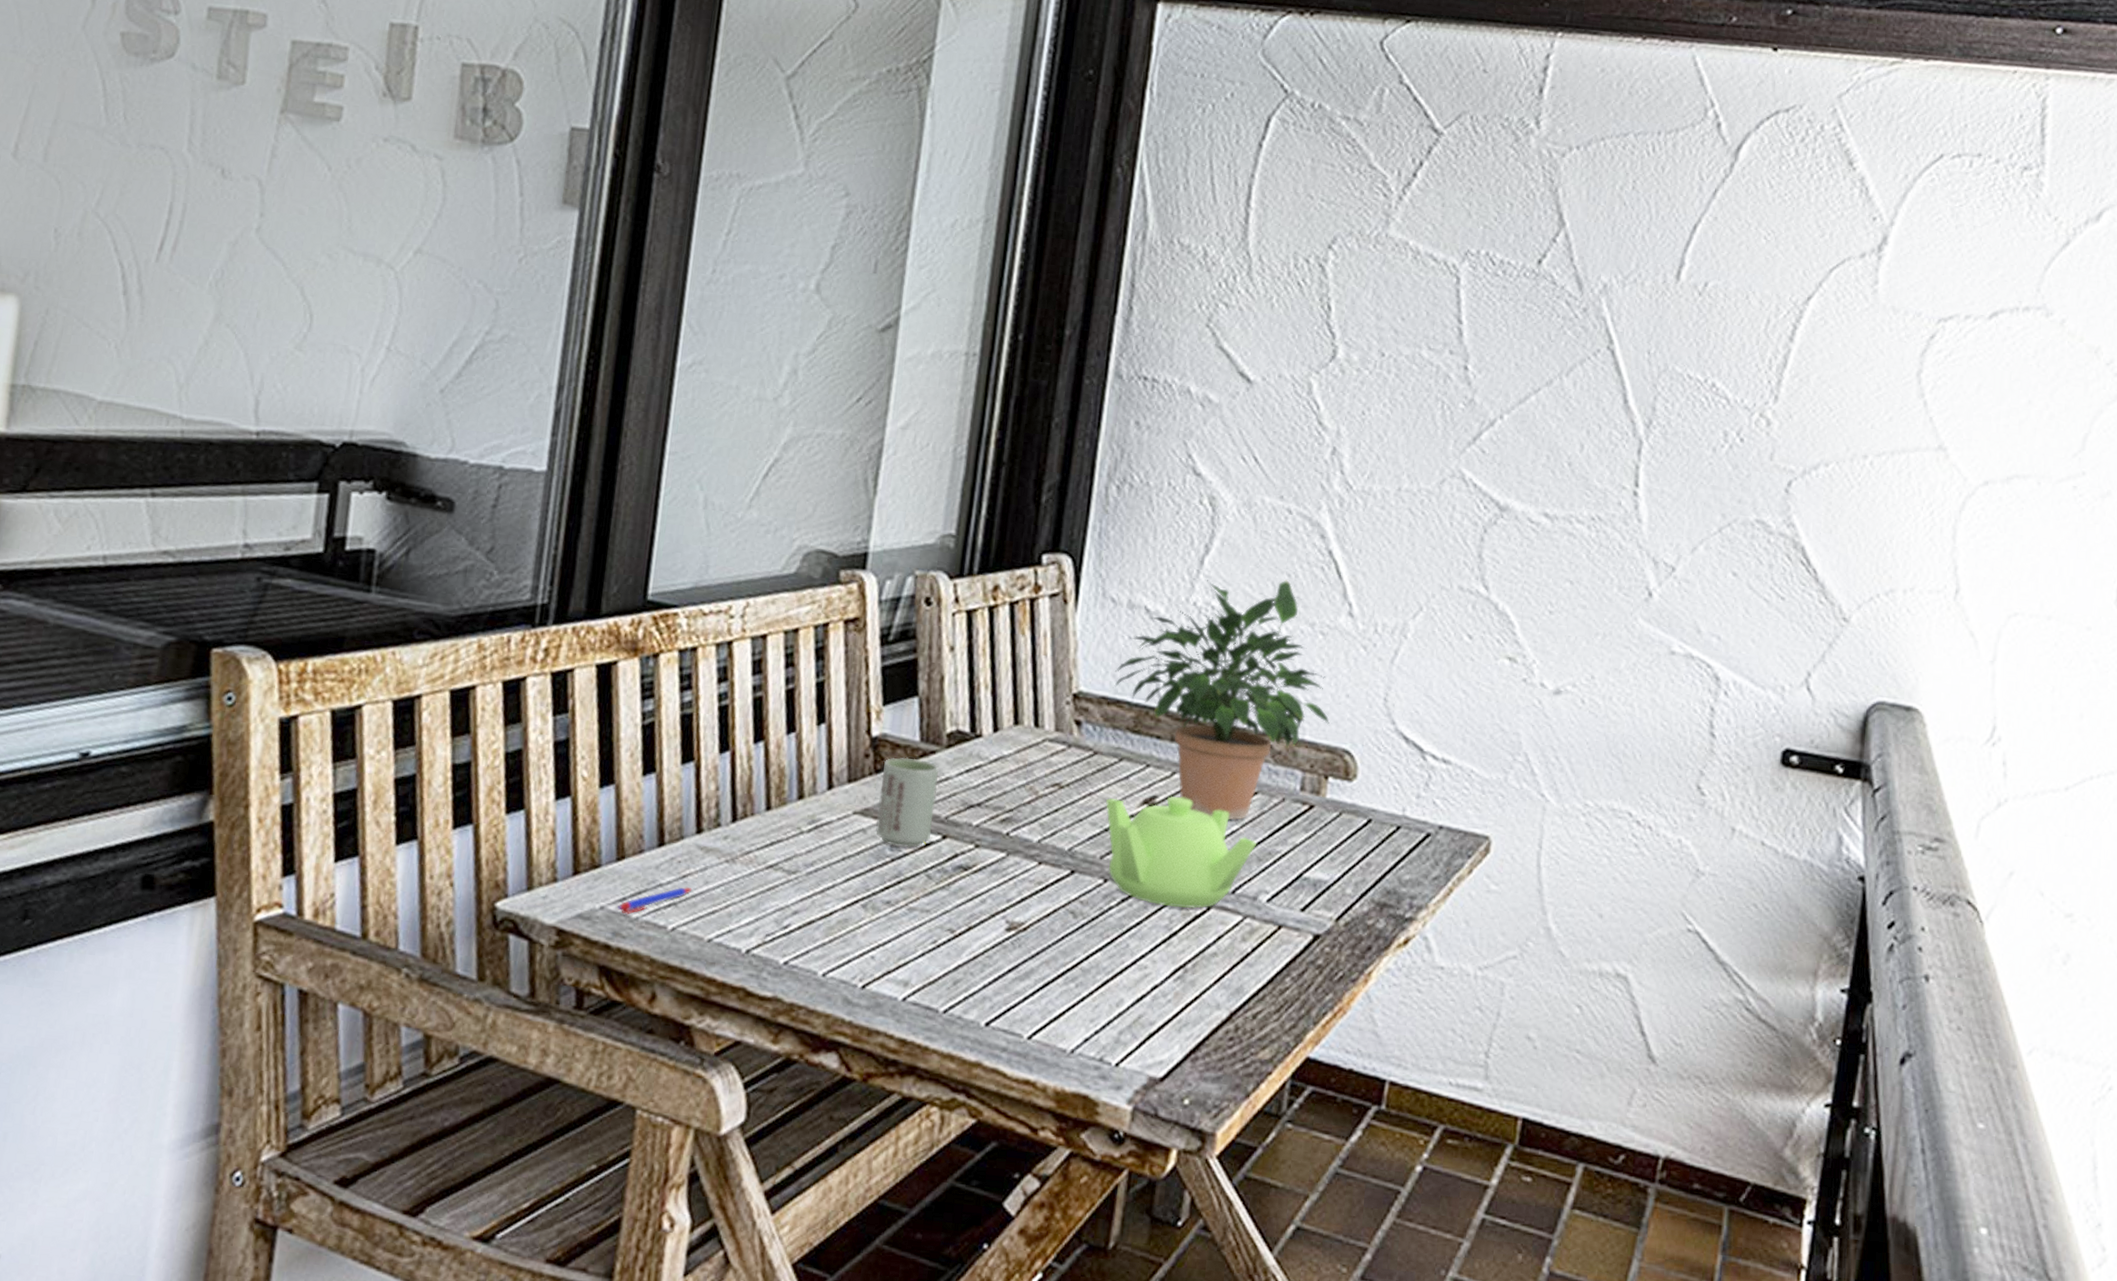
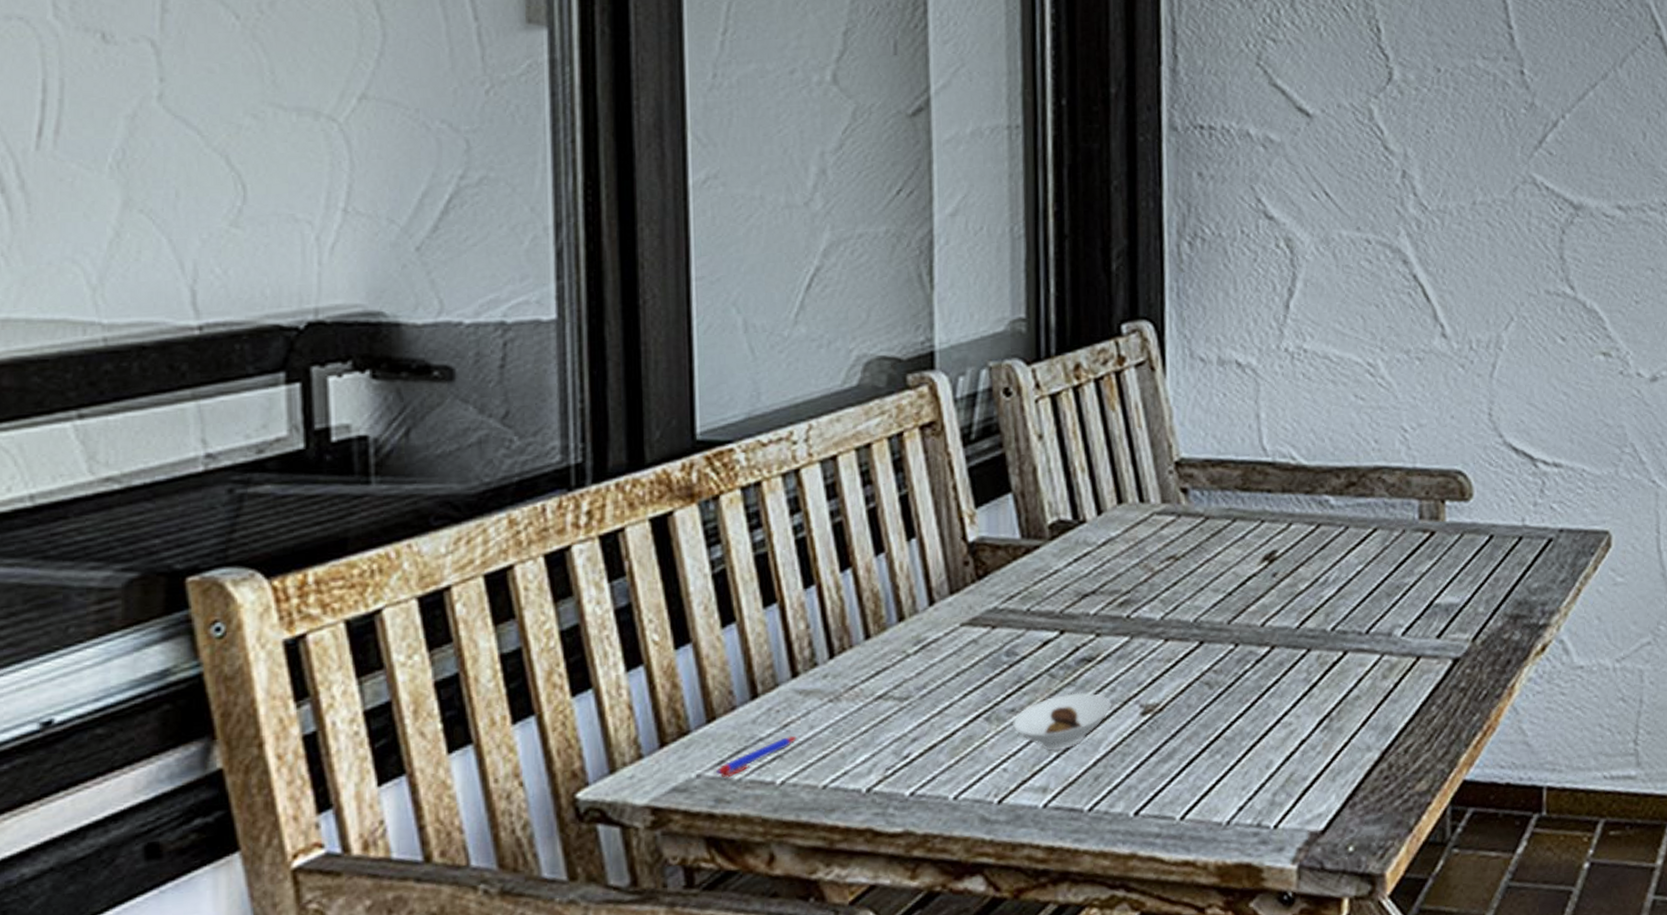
cup: present [876,757,939,848] -> none [986,557,1048,652]
saucer: none [886,896,979,950] -> present [1013,692,1111,752]
teapot: present [1106,796,1256,909] -> none [1225,547,1383,659]
potted plant: present [1113,580,1330,820] -> none [1215,311,1439,562]

